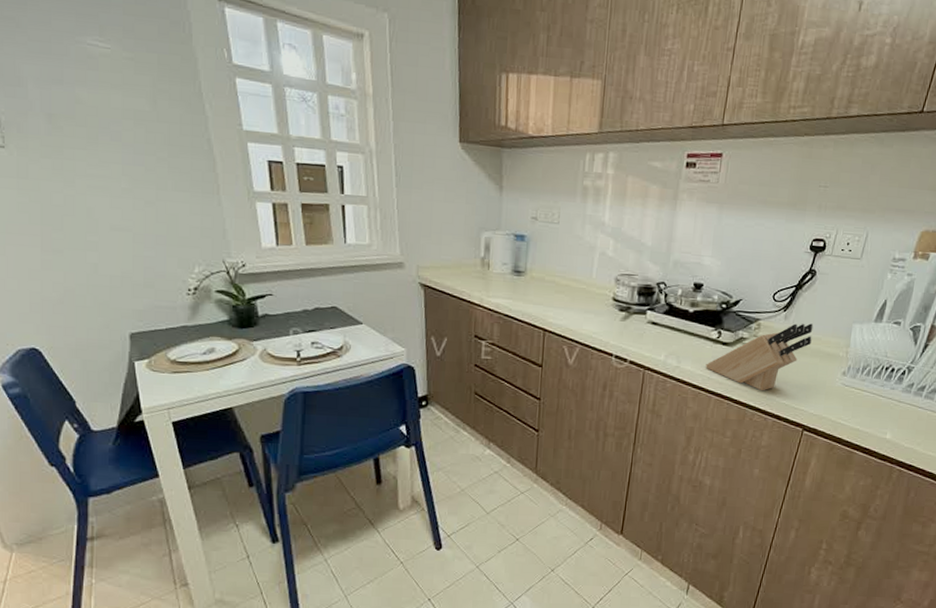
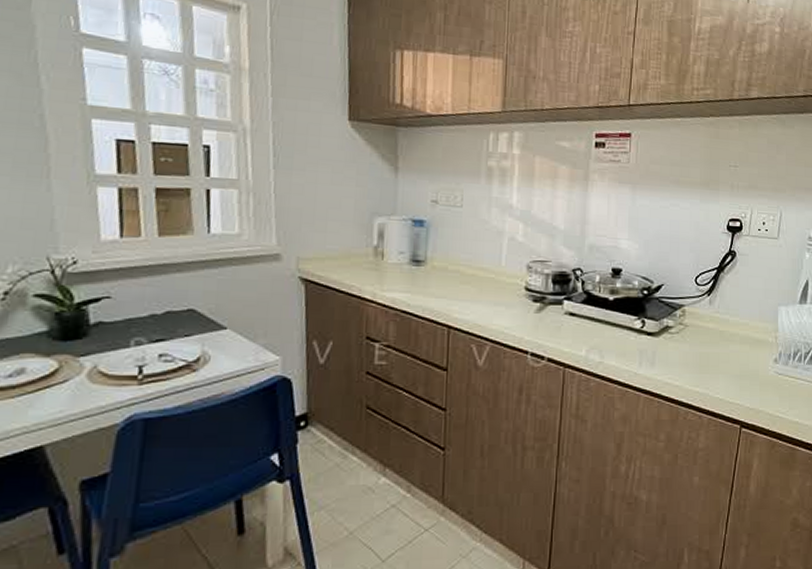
knife block: present [706,323,814,391] -> none [631,308,739,385]

